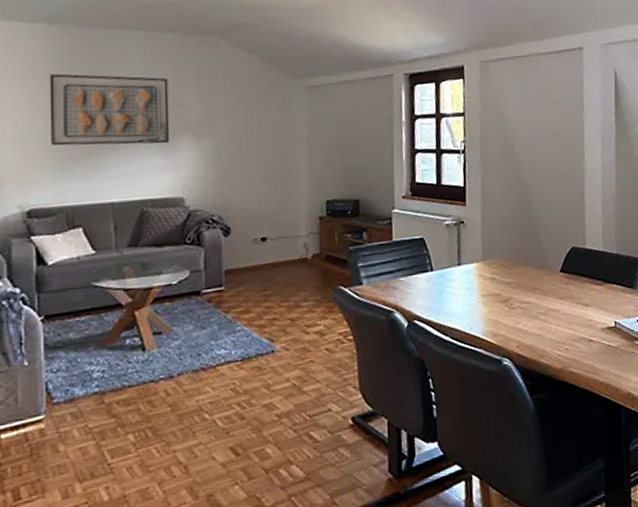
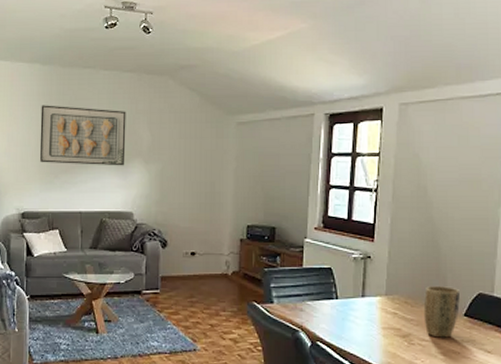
plant pot: none [520,244,555,298] -> present [423,286,460,338]

